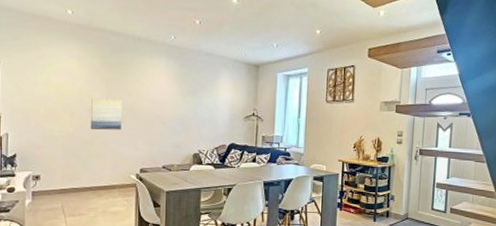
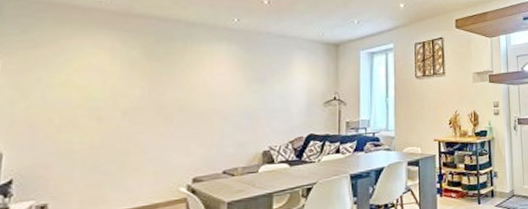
wall art: present [90,98,123,130] -> none [124,96,171,135]

